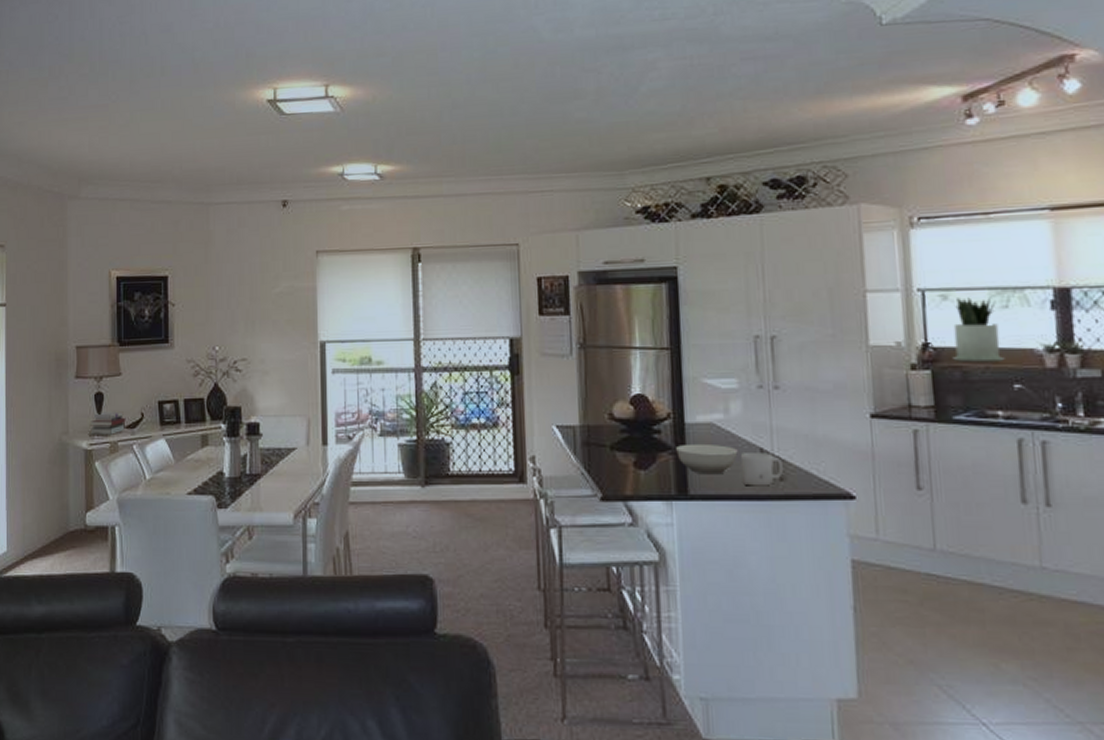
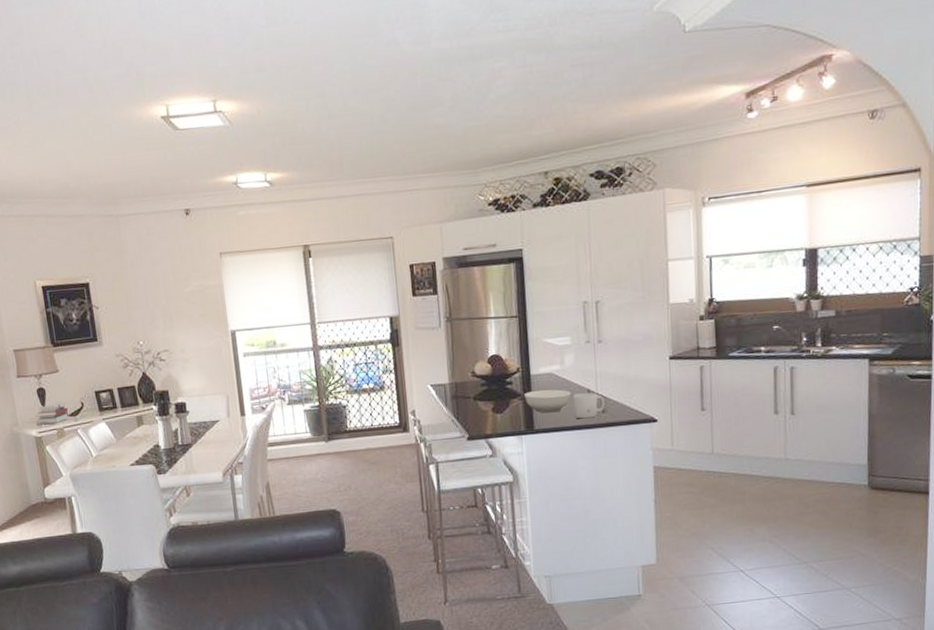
planter: present [952,297,1005,364] -> none [730,259,768,313]

